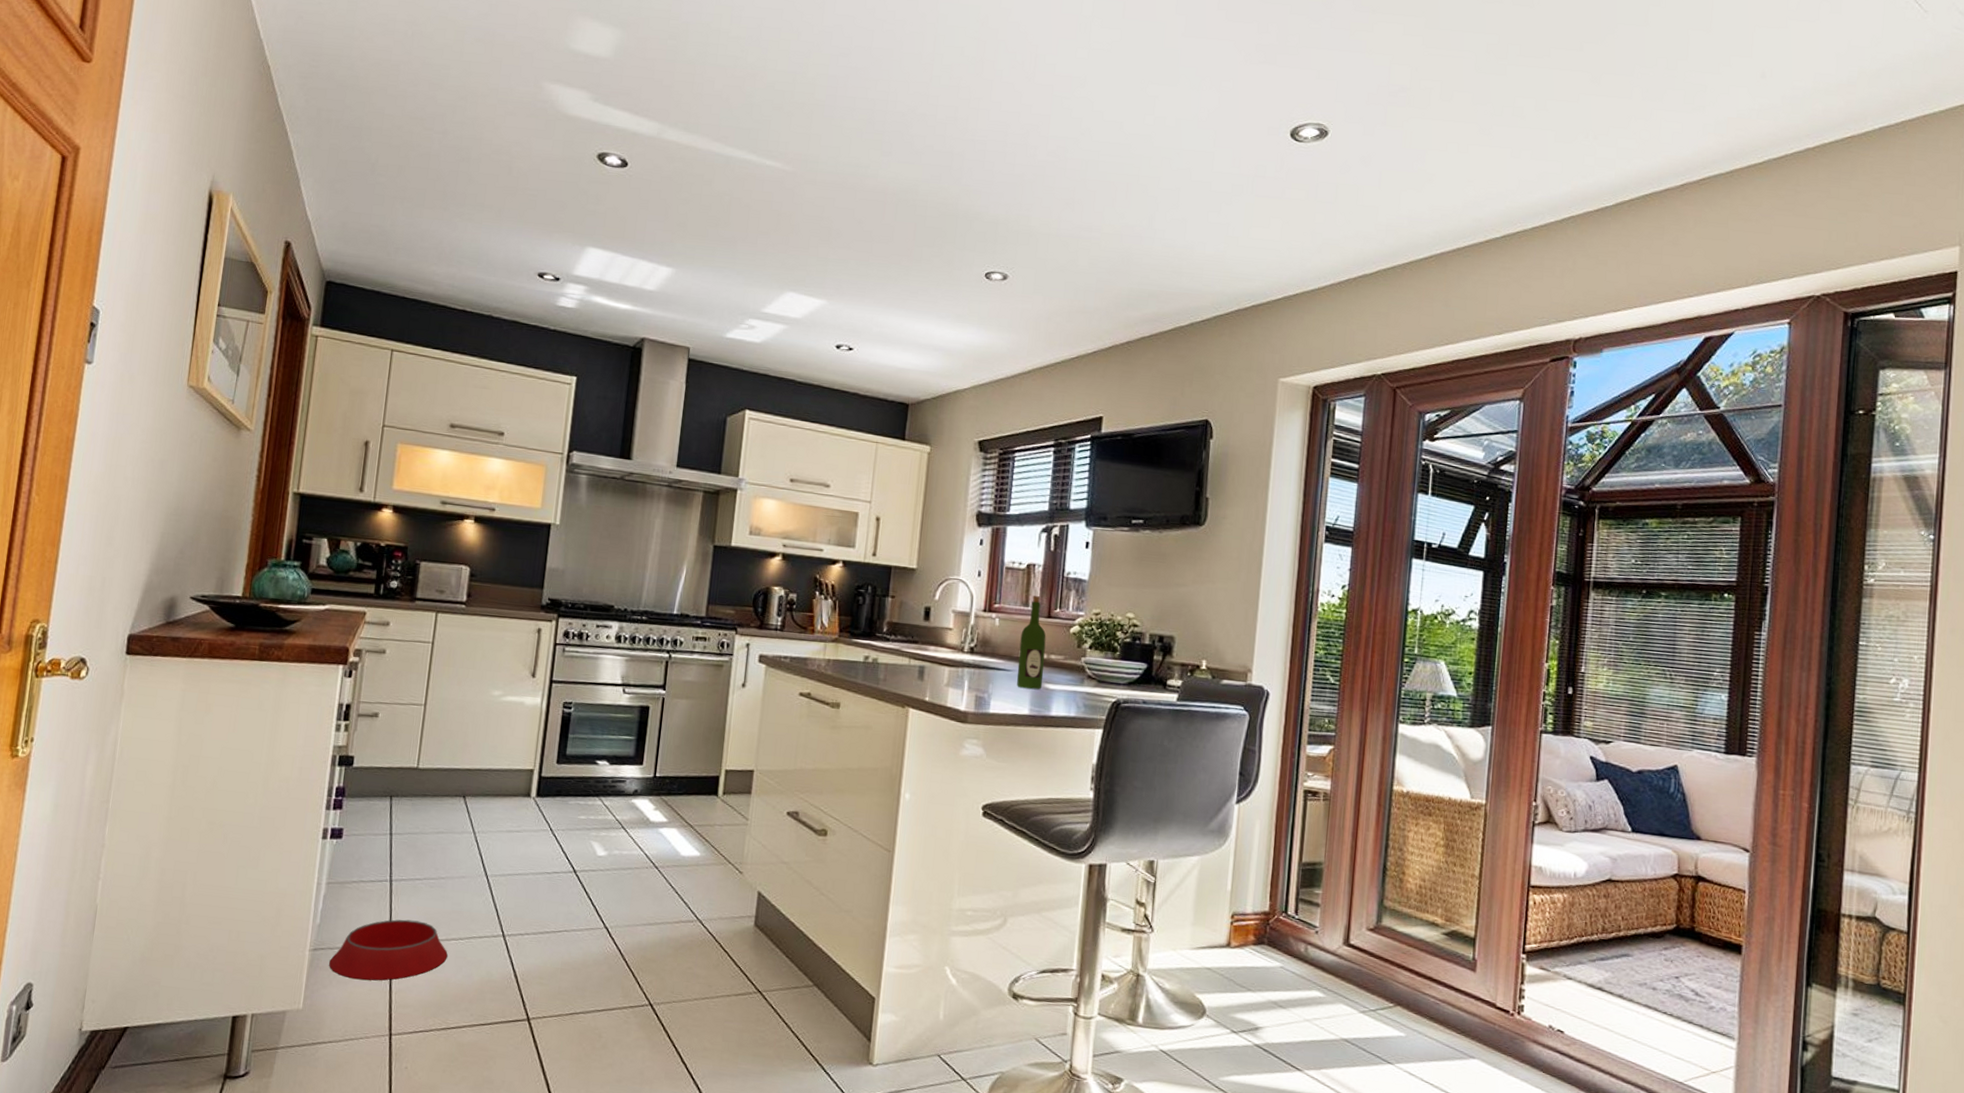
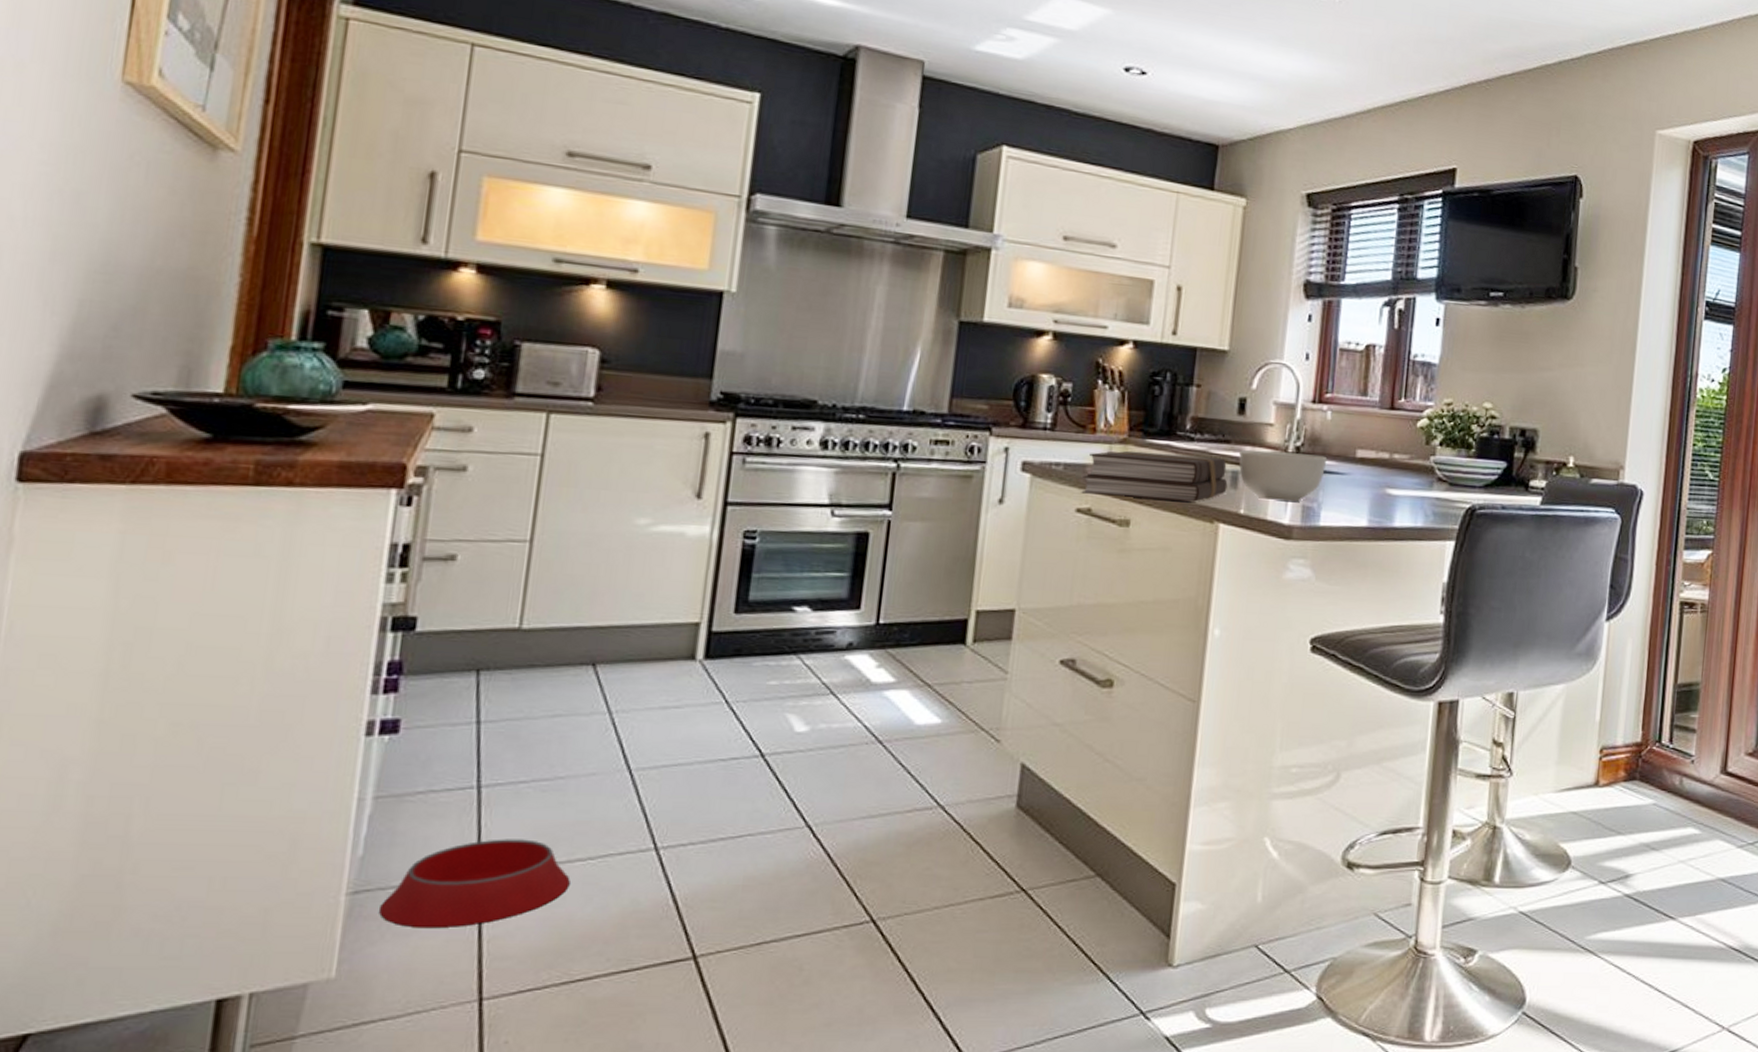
book: none [803,648,916,690] -> present [1081,450,1228,502]
bowl: none [924,649,996,693] -> present [1239,450,1328,502]
wine bottle: present [1017,596,1046,690] -> none [1353,383,1389,497]

